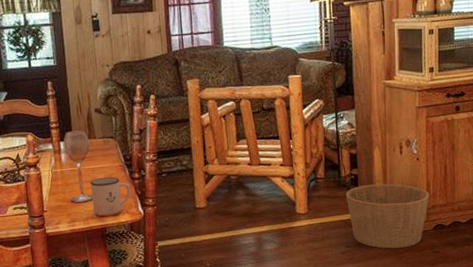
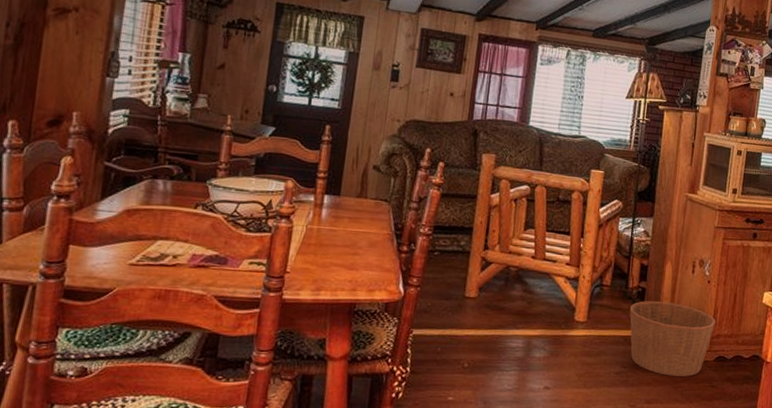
wineglass: present [63,130,94,202] -> none [321,185,359,269]
mug: present [90,176,131,217] -> none [345,243,395,291]

